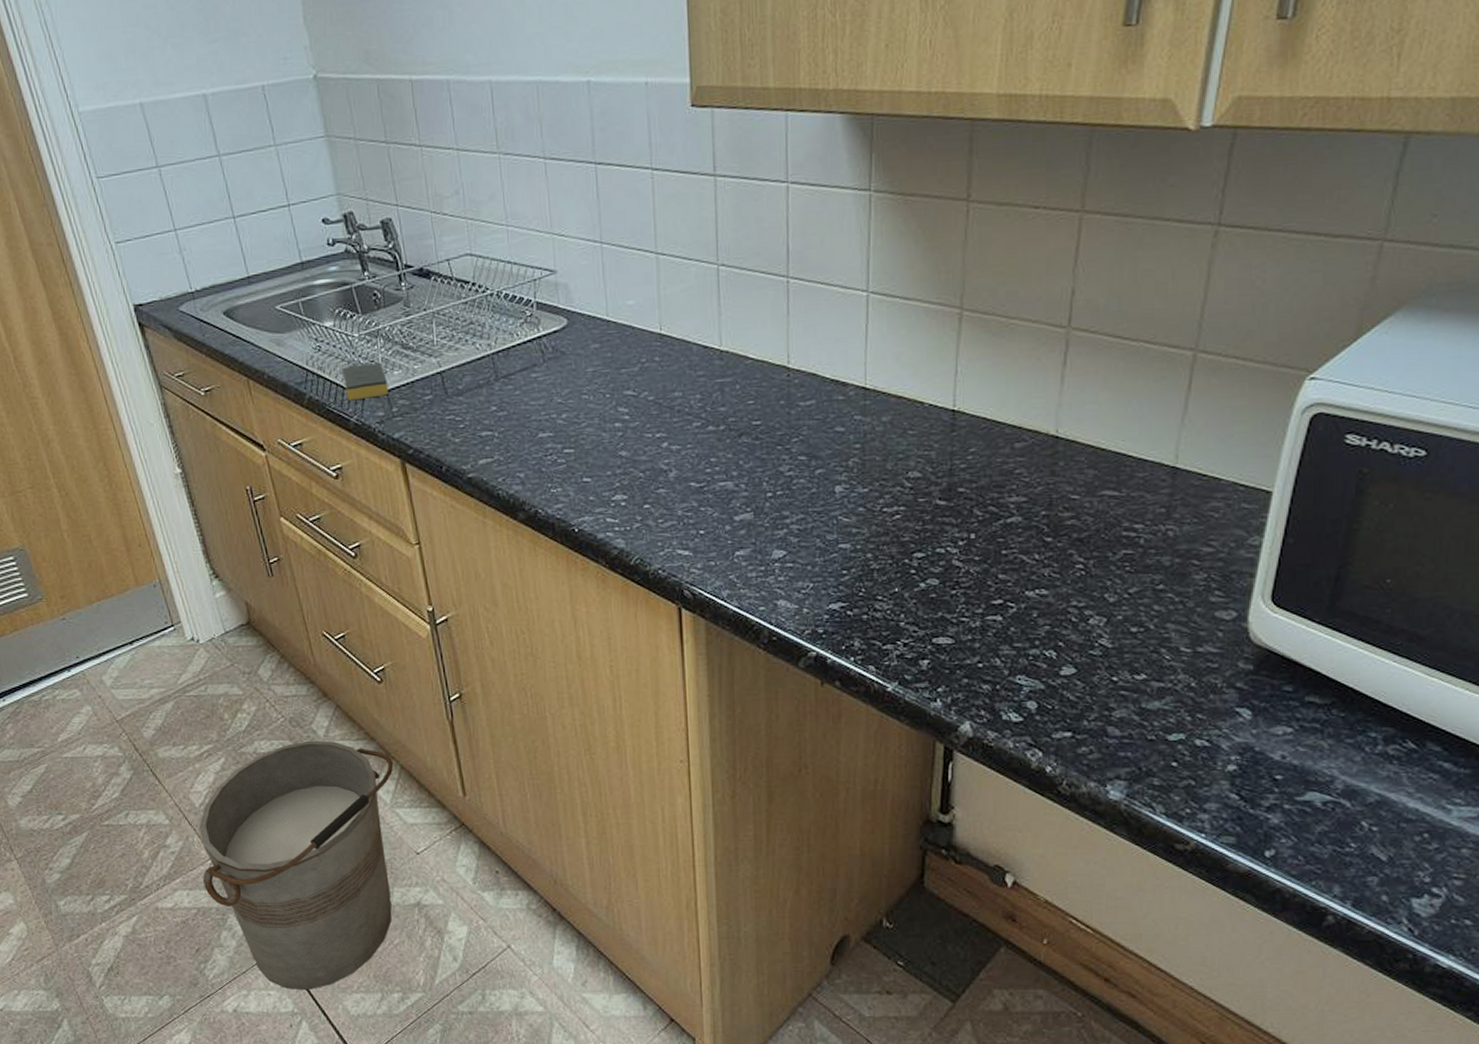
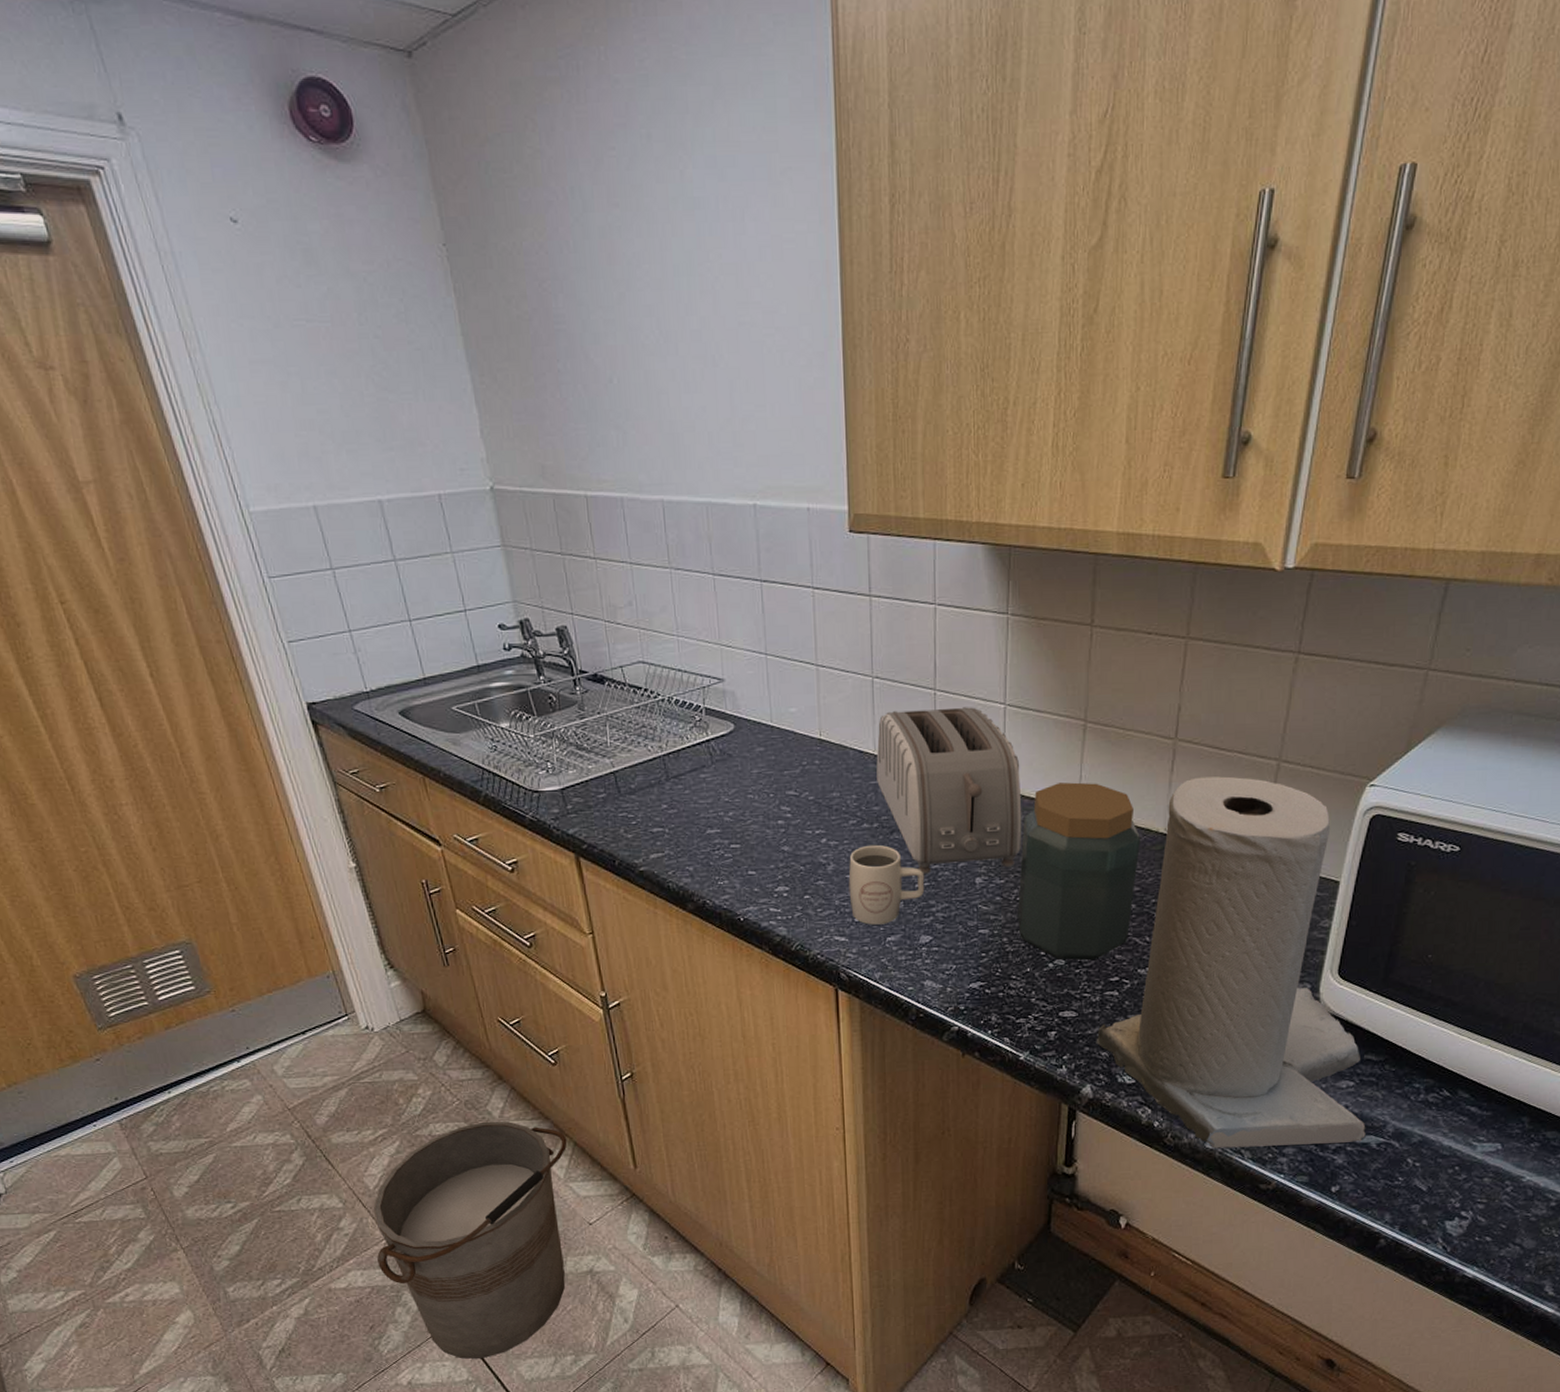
sponge: present [342,362,388,401] -> none [518,762,563,798]
mug: none [692,449,778,538] -> present [848,844,925,925]
toaster: none [722,295,888,482] -> present [876,707,1022,874]
peanut butter: none [884,378,1027,581] -> present [1018,782,1140,961]
paper towel: none [976,369,1308,800] -> present [1096,776,1366,1149]

